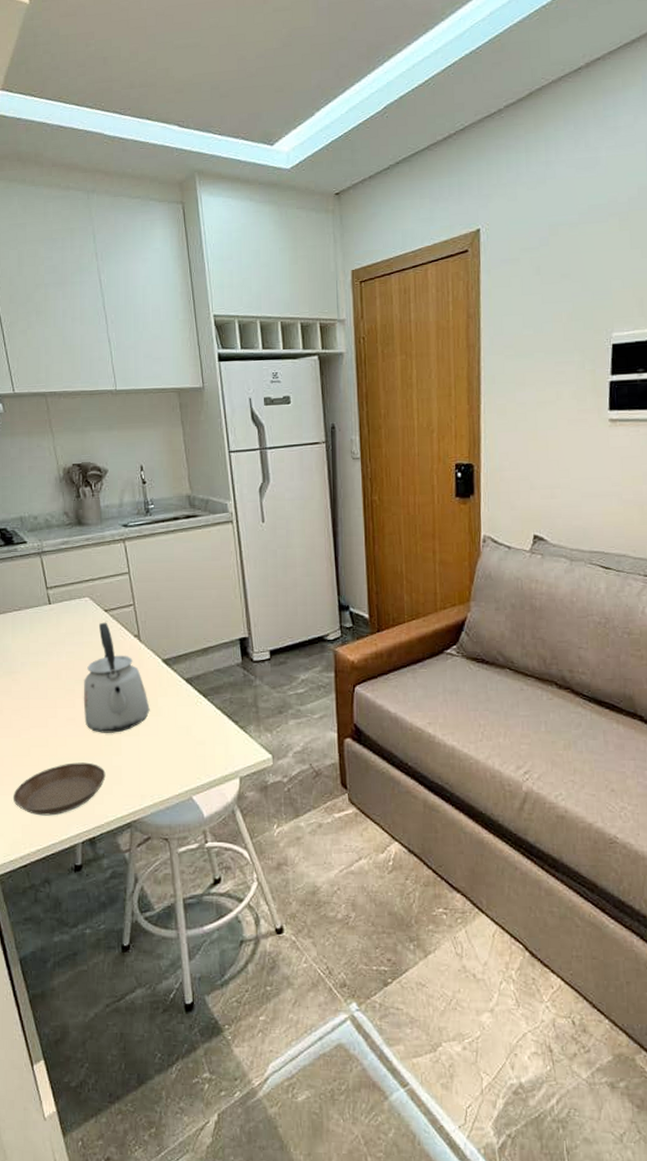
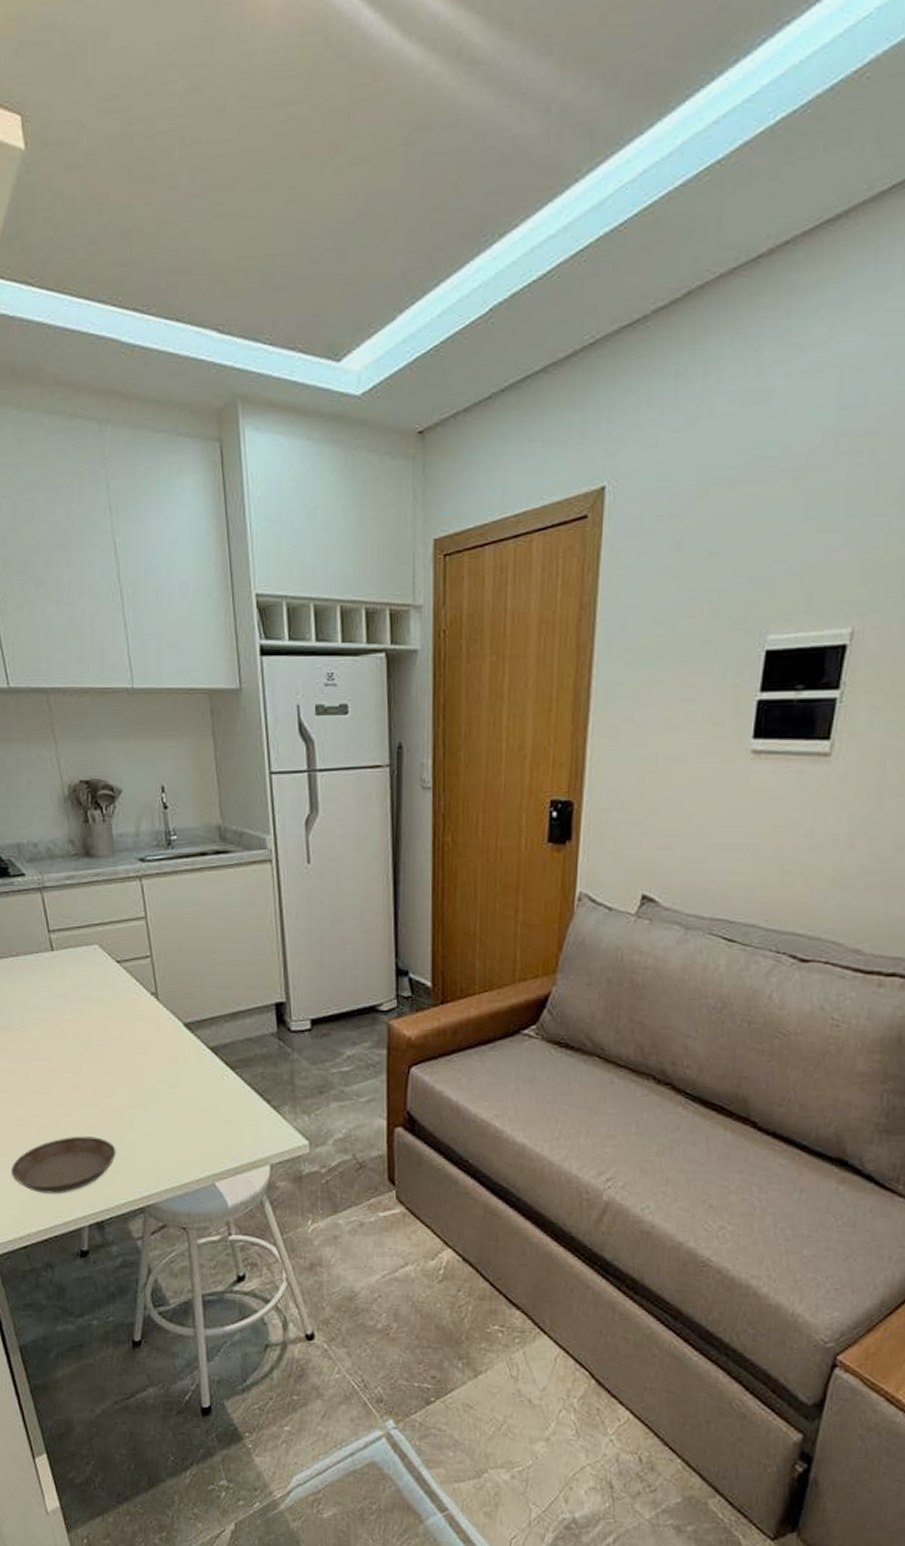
kettle: present [83,622,150,733] -> none [91,975,168,1105]

